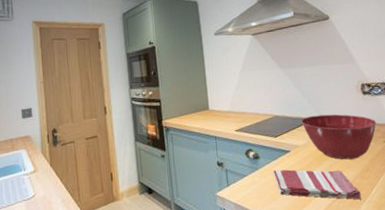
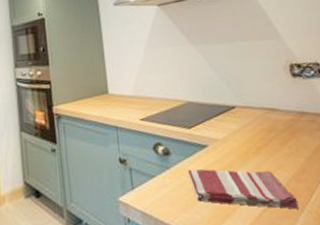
mixing bowl: present [300,114,377,160] -> none [218,100,312,158]

